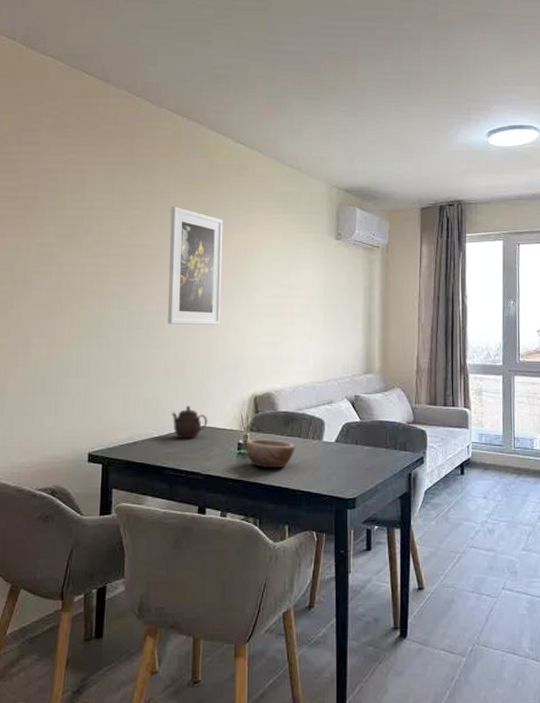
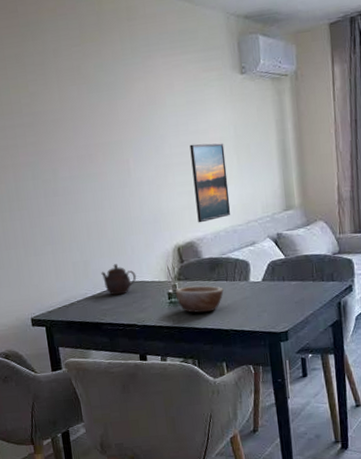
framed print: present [168,206,223,326] -> none [65,64,134,188]
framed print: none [278,297,313,375] -> present [189,143,231,223]

